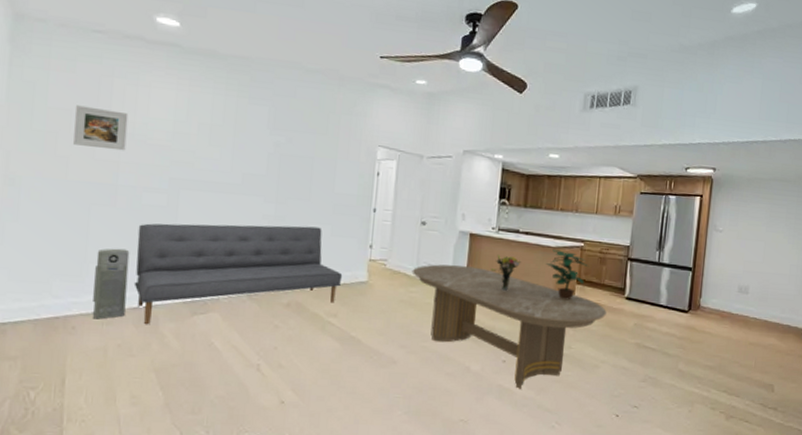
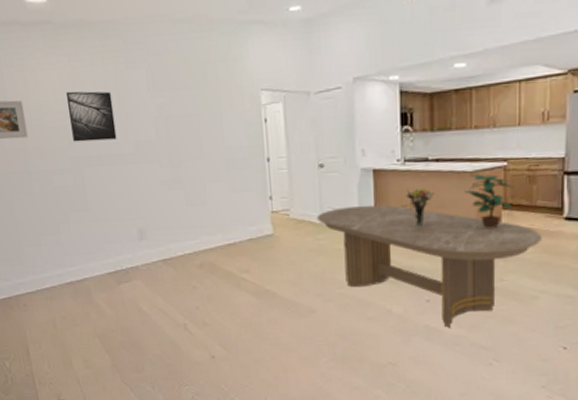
air purifier: present [93,248,130,320] -> none [27,230,63,296]
sofa: present [133,223,343,325] -> none [55,185,248,297]
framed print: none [175,113,228,168] -> present [65,91,117,142]

